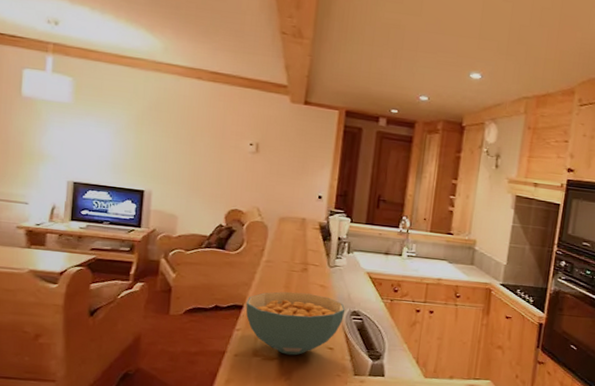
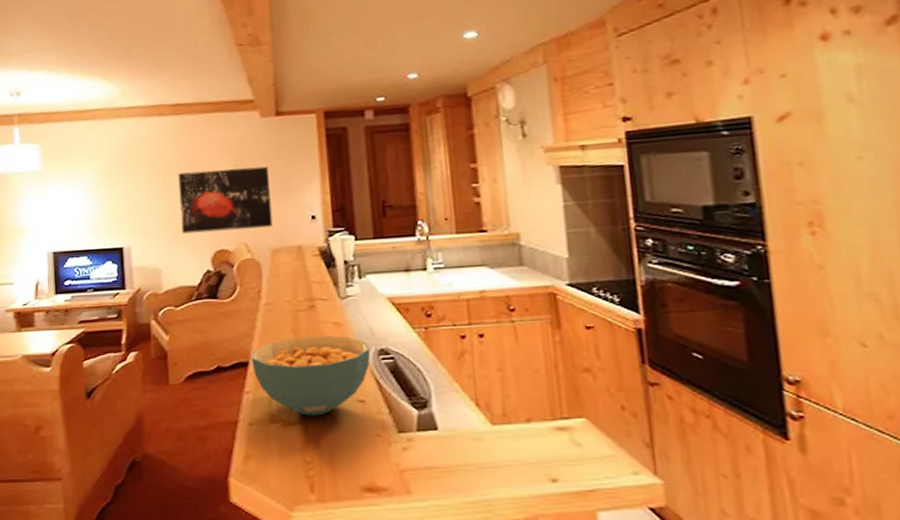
wall art: none [202,135,289,198] -> present [178,166,273,234]

